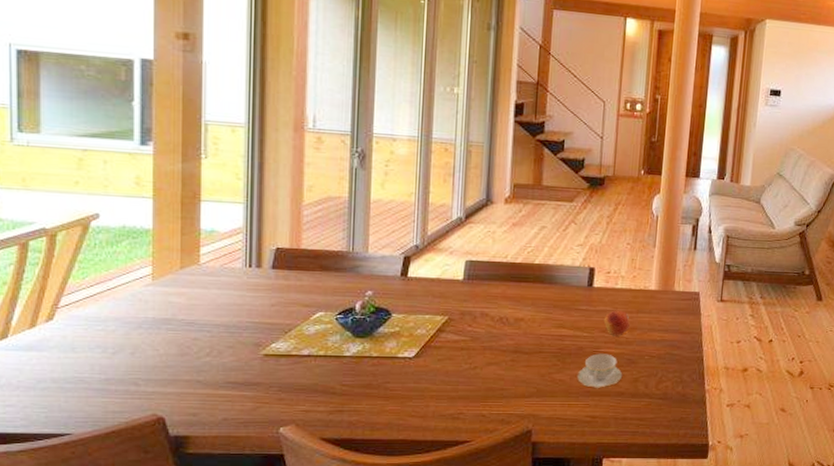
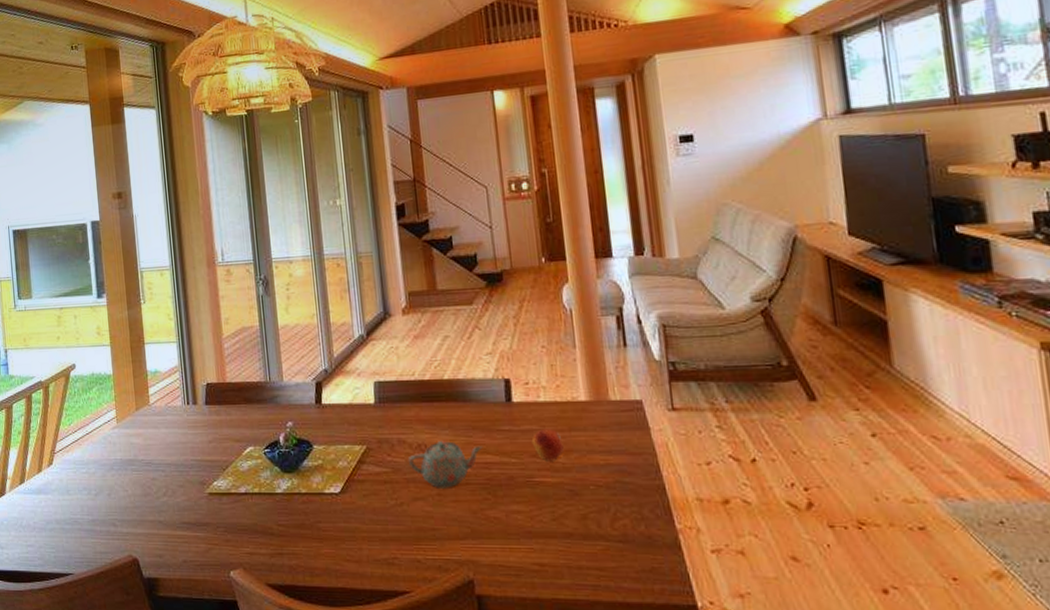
teapot: none [489,315,560,355] -> present [409,440,483,488]
teacup: present [577,353,623,388] -> none [513,484,567,528]

